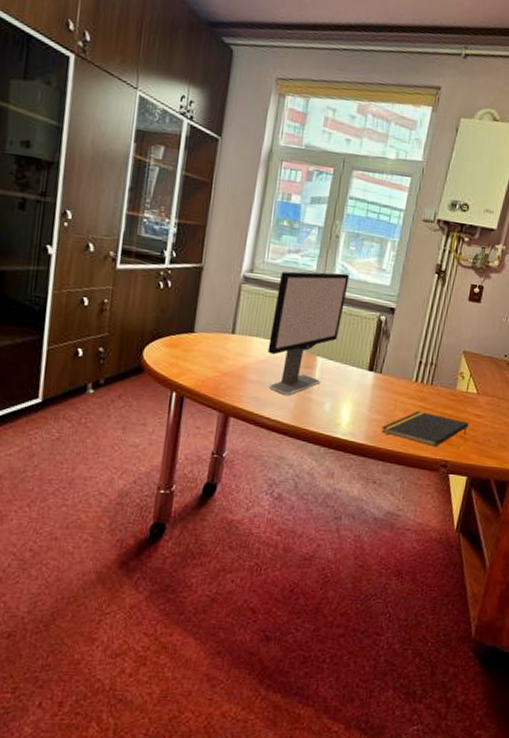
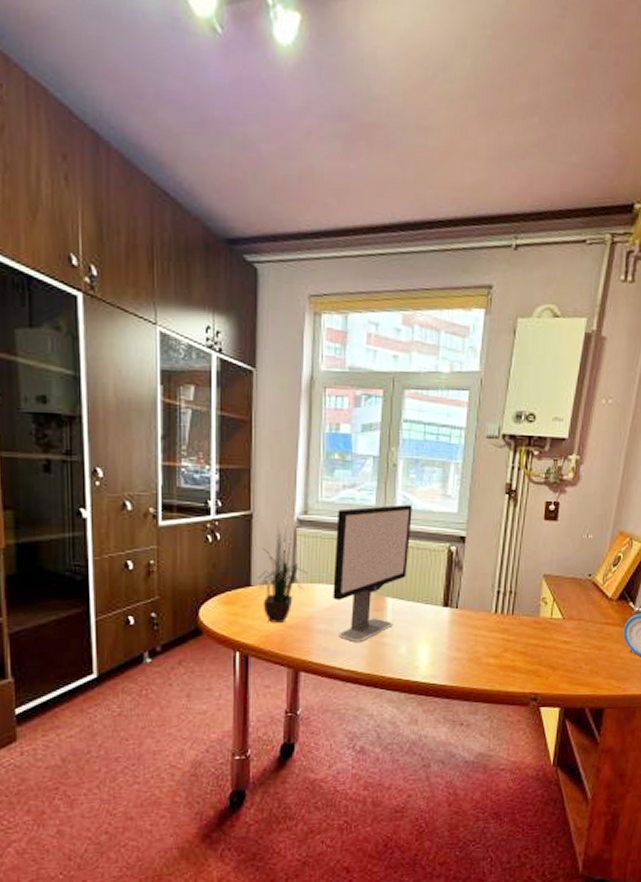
potted plant: none [201,278,247,370] -> present [258,523,308,623]
notepad: present [381,410,469,448] -> none [464,643,557,681]

